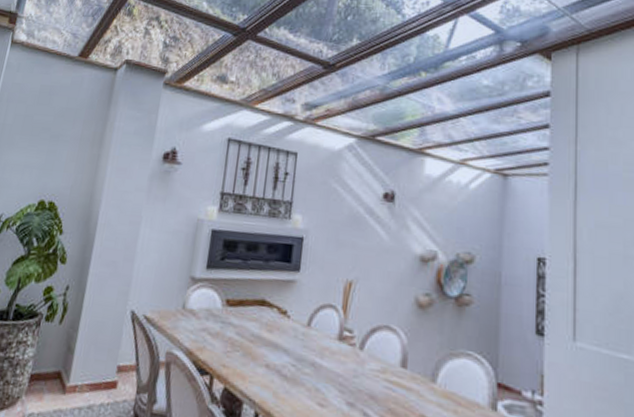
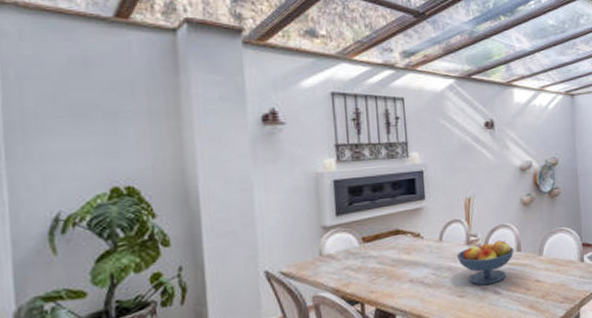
fruit bowl: none [324,343,398,402] -> present [456,239,514,285]

